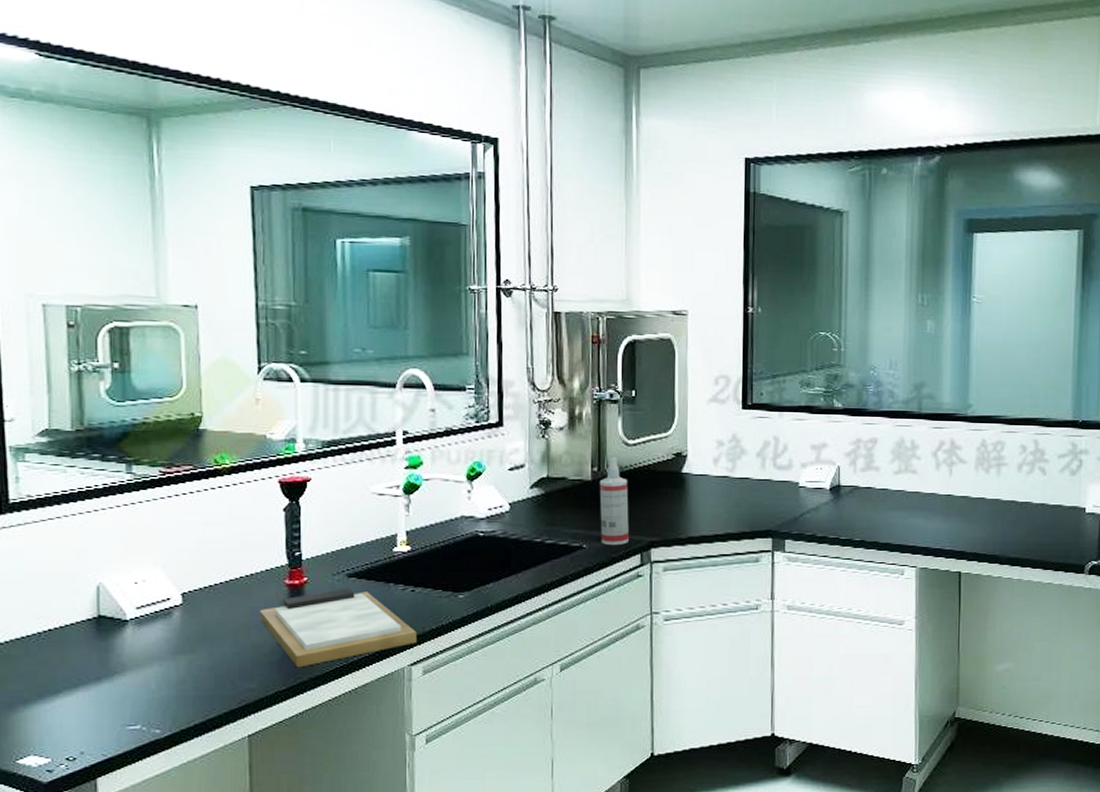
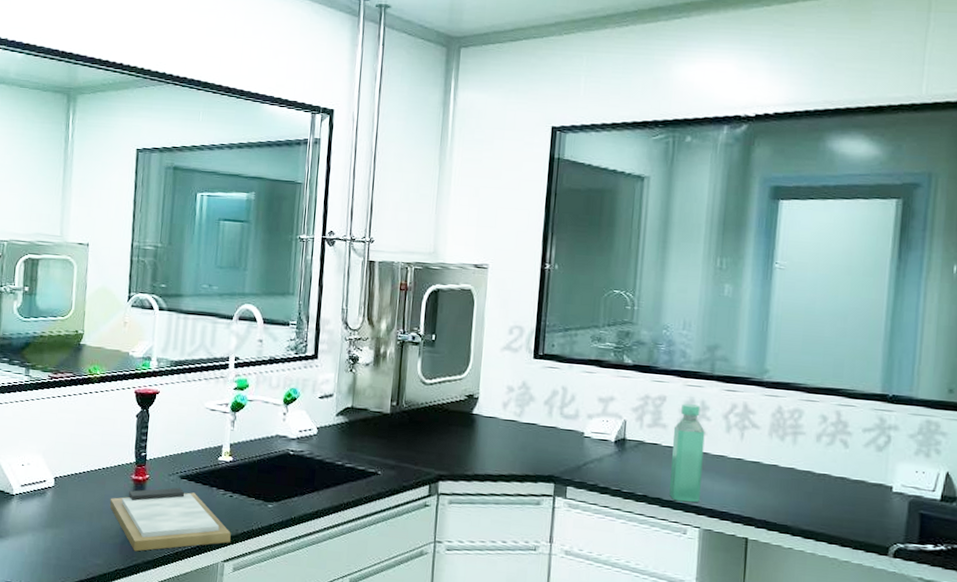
spray bottle: present [599,457,629,546] -> none [394,393,423,476]
bottle: none [886,444,916,543] -> present [669,404,705,503]

